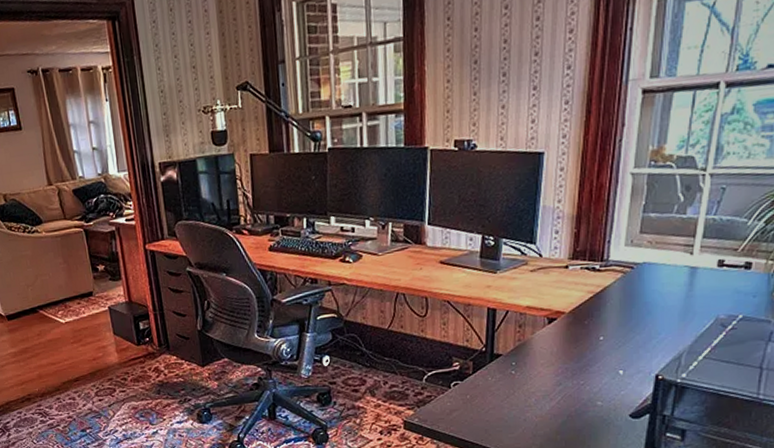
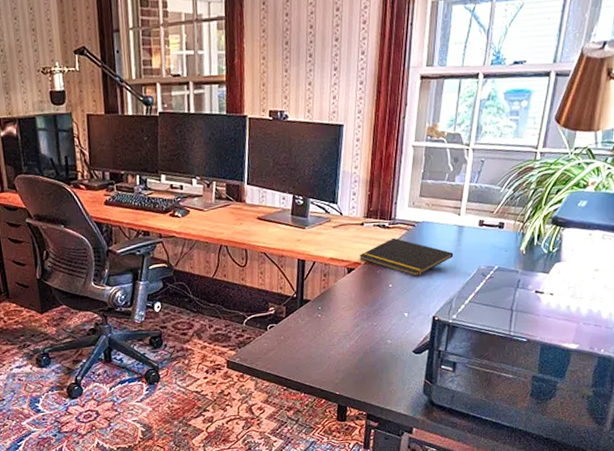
notepad: none [563,282,684,328] -> present [359,237,454,277]

